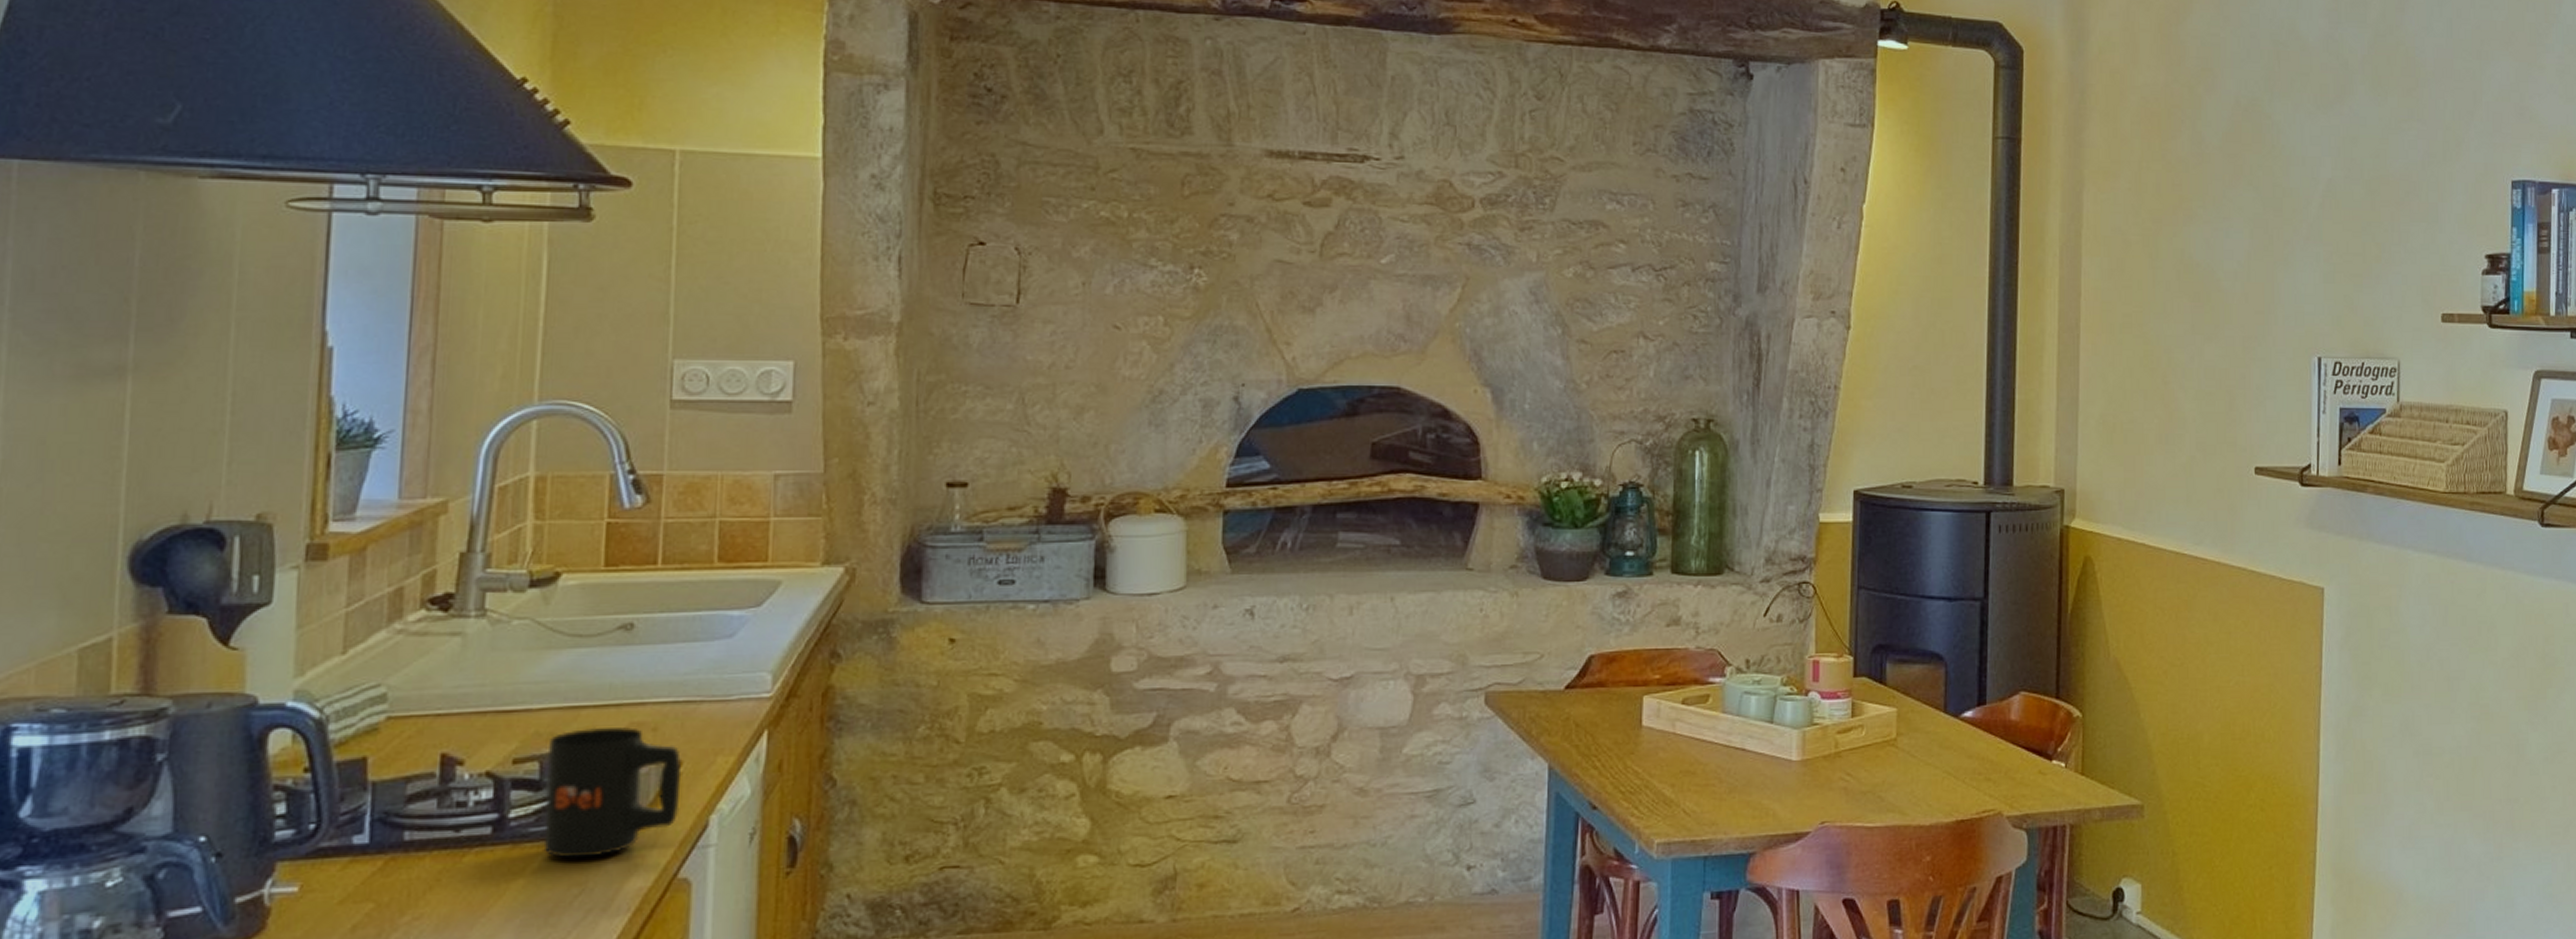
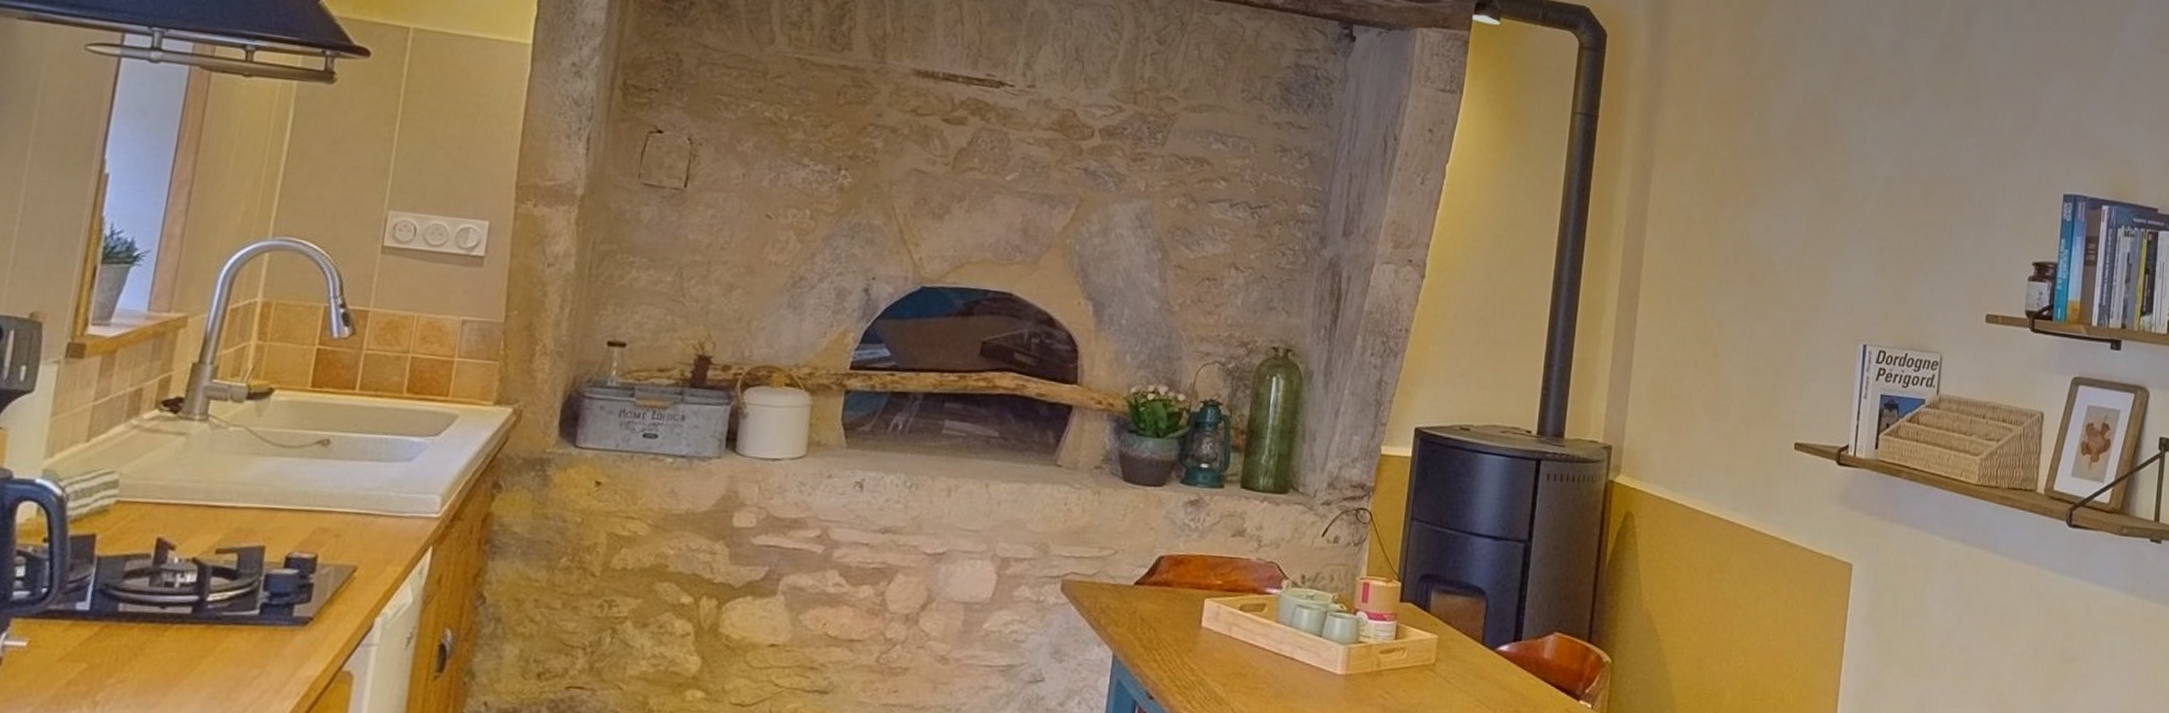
mug: present [543,727,681,858] -> none [232,528,357,644]

